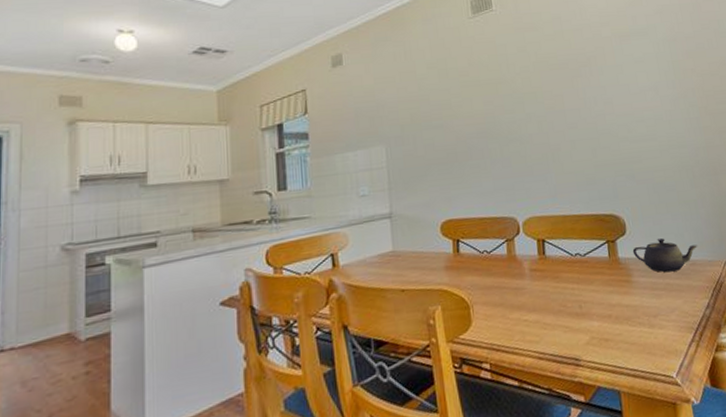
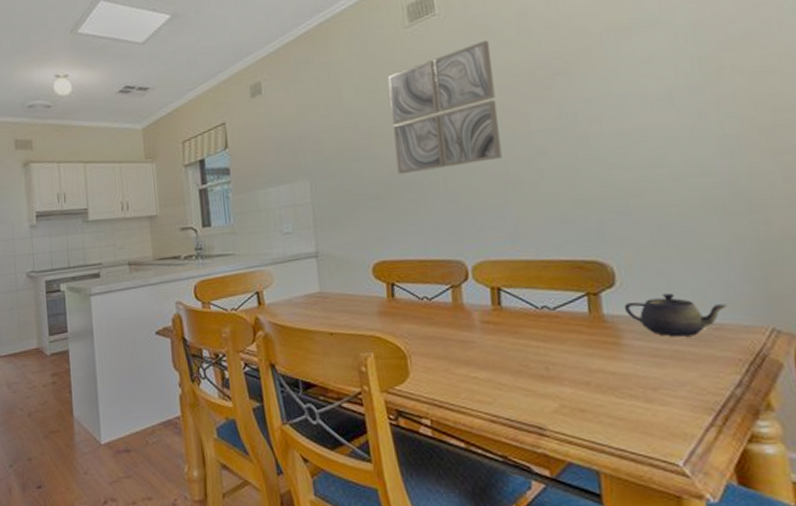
wall art: none [454,34,544,143] -> present [387,40,502,175]

